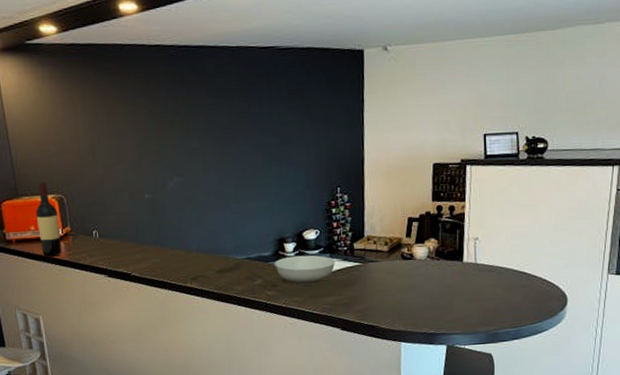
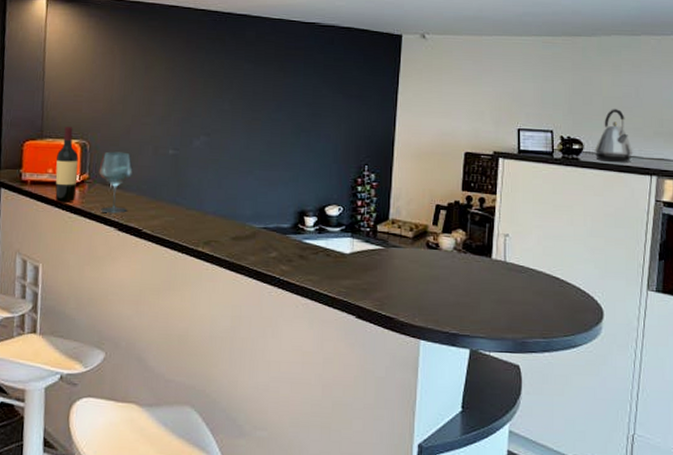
wine glass: none [79,201,114,262] -> present [98,151,133,214]
bowl: present [273,255,335,286] -> none [291,231,356,264]
kettle: none [558,103,596,158] -> present [594,109,633,163]

